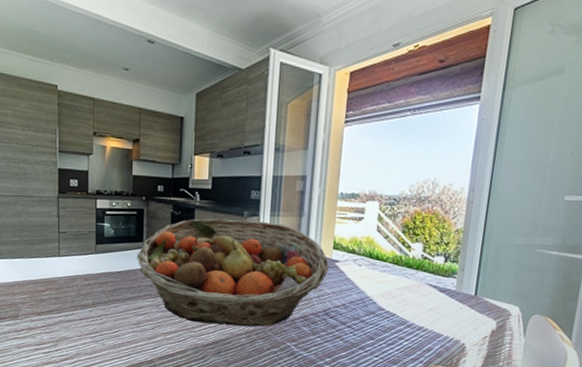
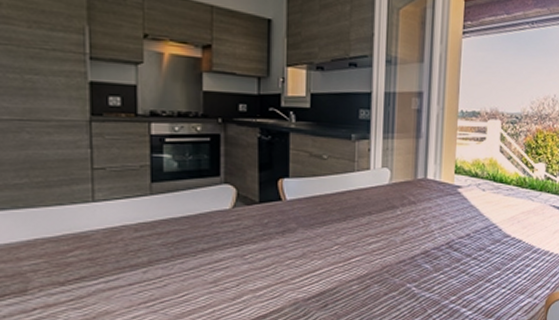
fruit basket: present [137,218,329,327] -> none [212,144,451,272]

